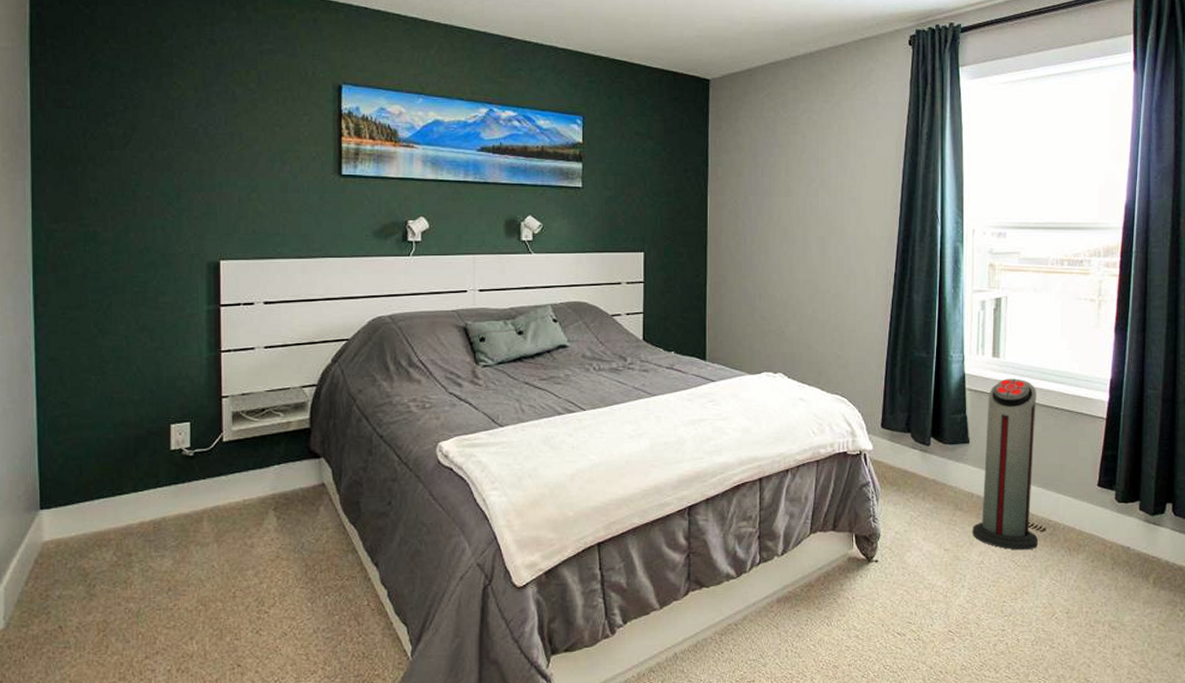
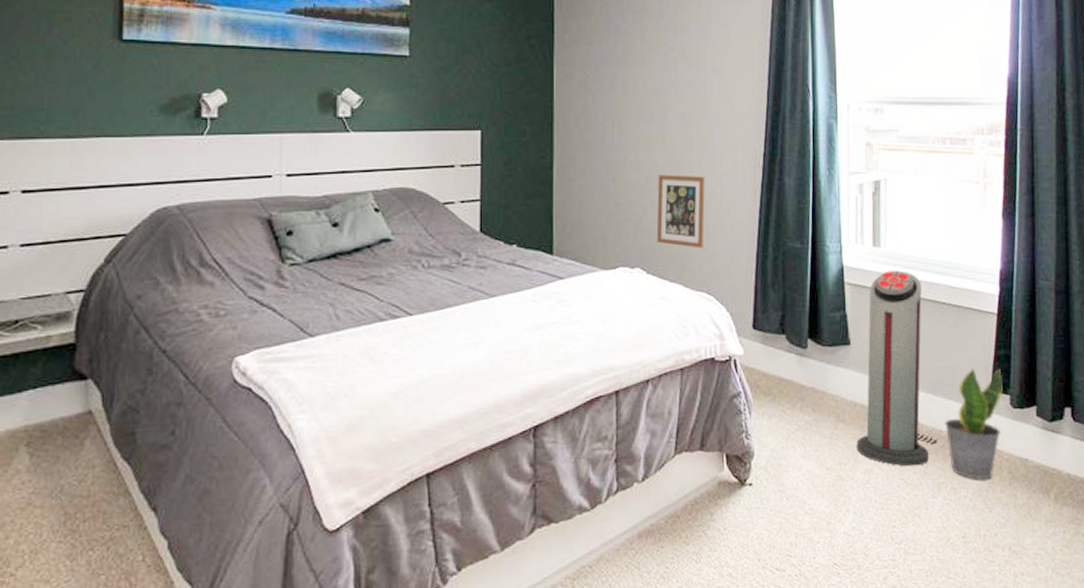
picture frame: none [797,292,841,357] -> present [656,175,705,248]
potted plant: none [1054,466,1109,564] -> present [945,368,1002,480]

